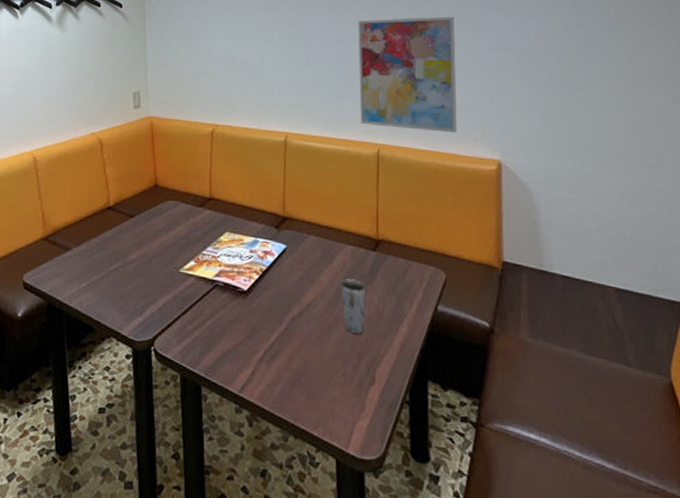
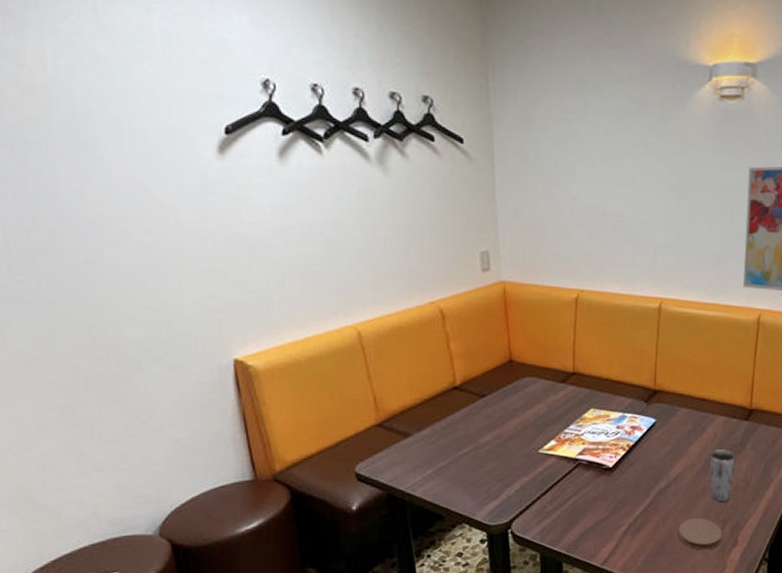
coaster: none [314,349,359,386] -> present [678,518,723,550]

